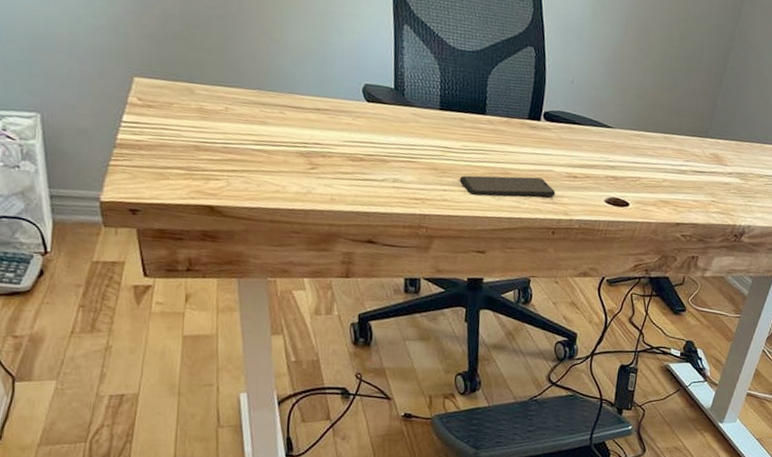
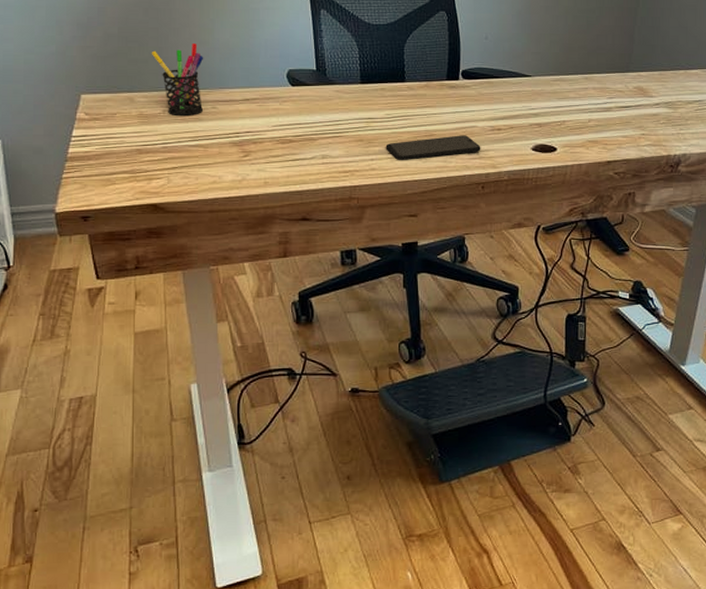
pen holder: none [215,39,274,118] -> present [151,44,204,117]

